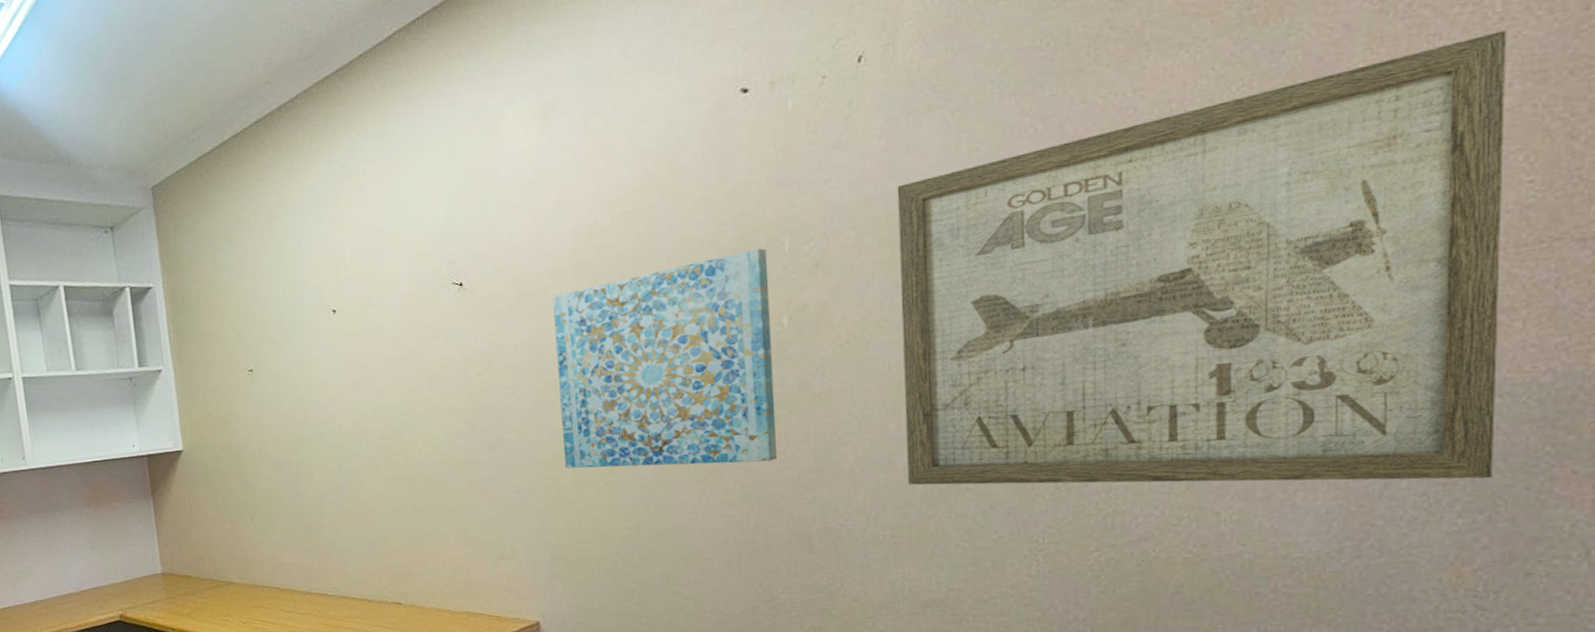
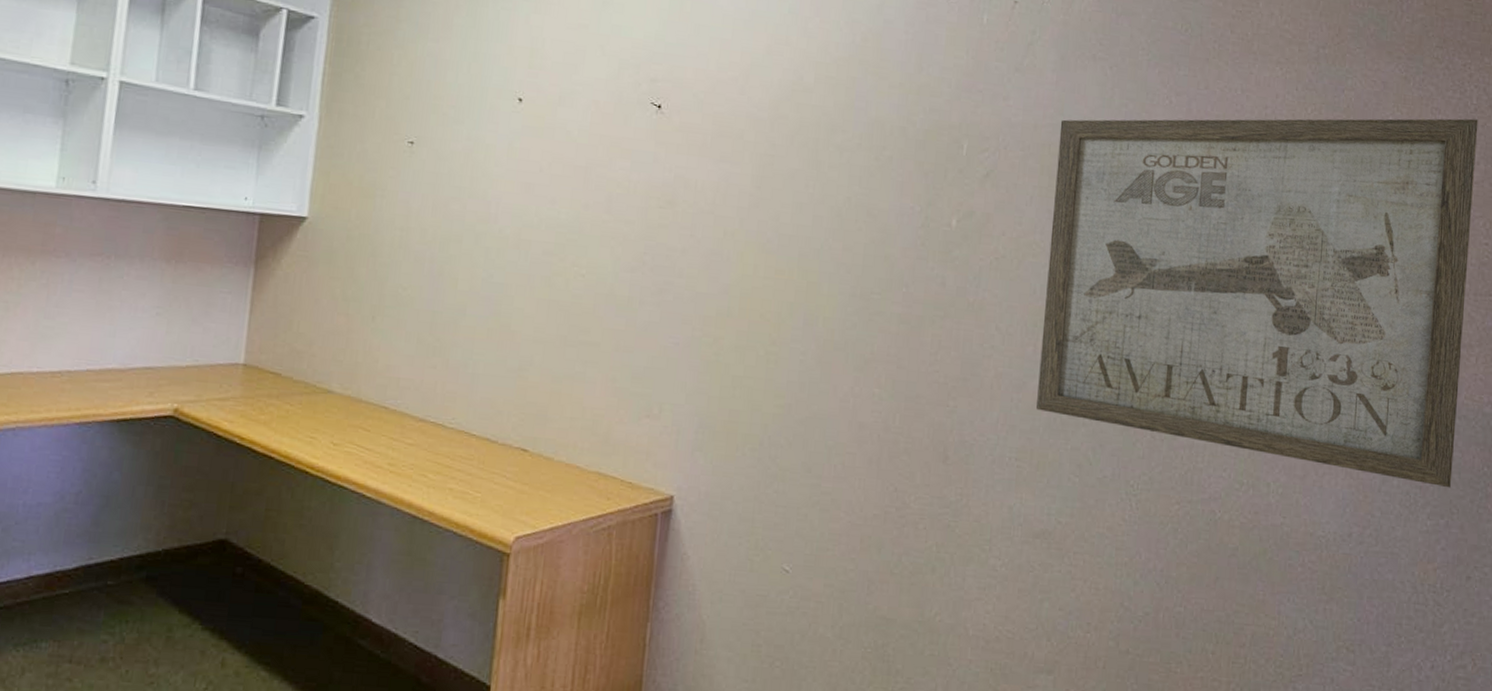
wall art: present [552,248,777,469] -> none [729,142,948,362]

